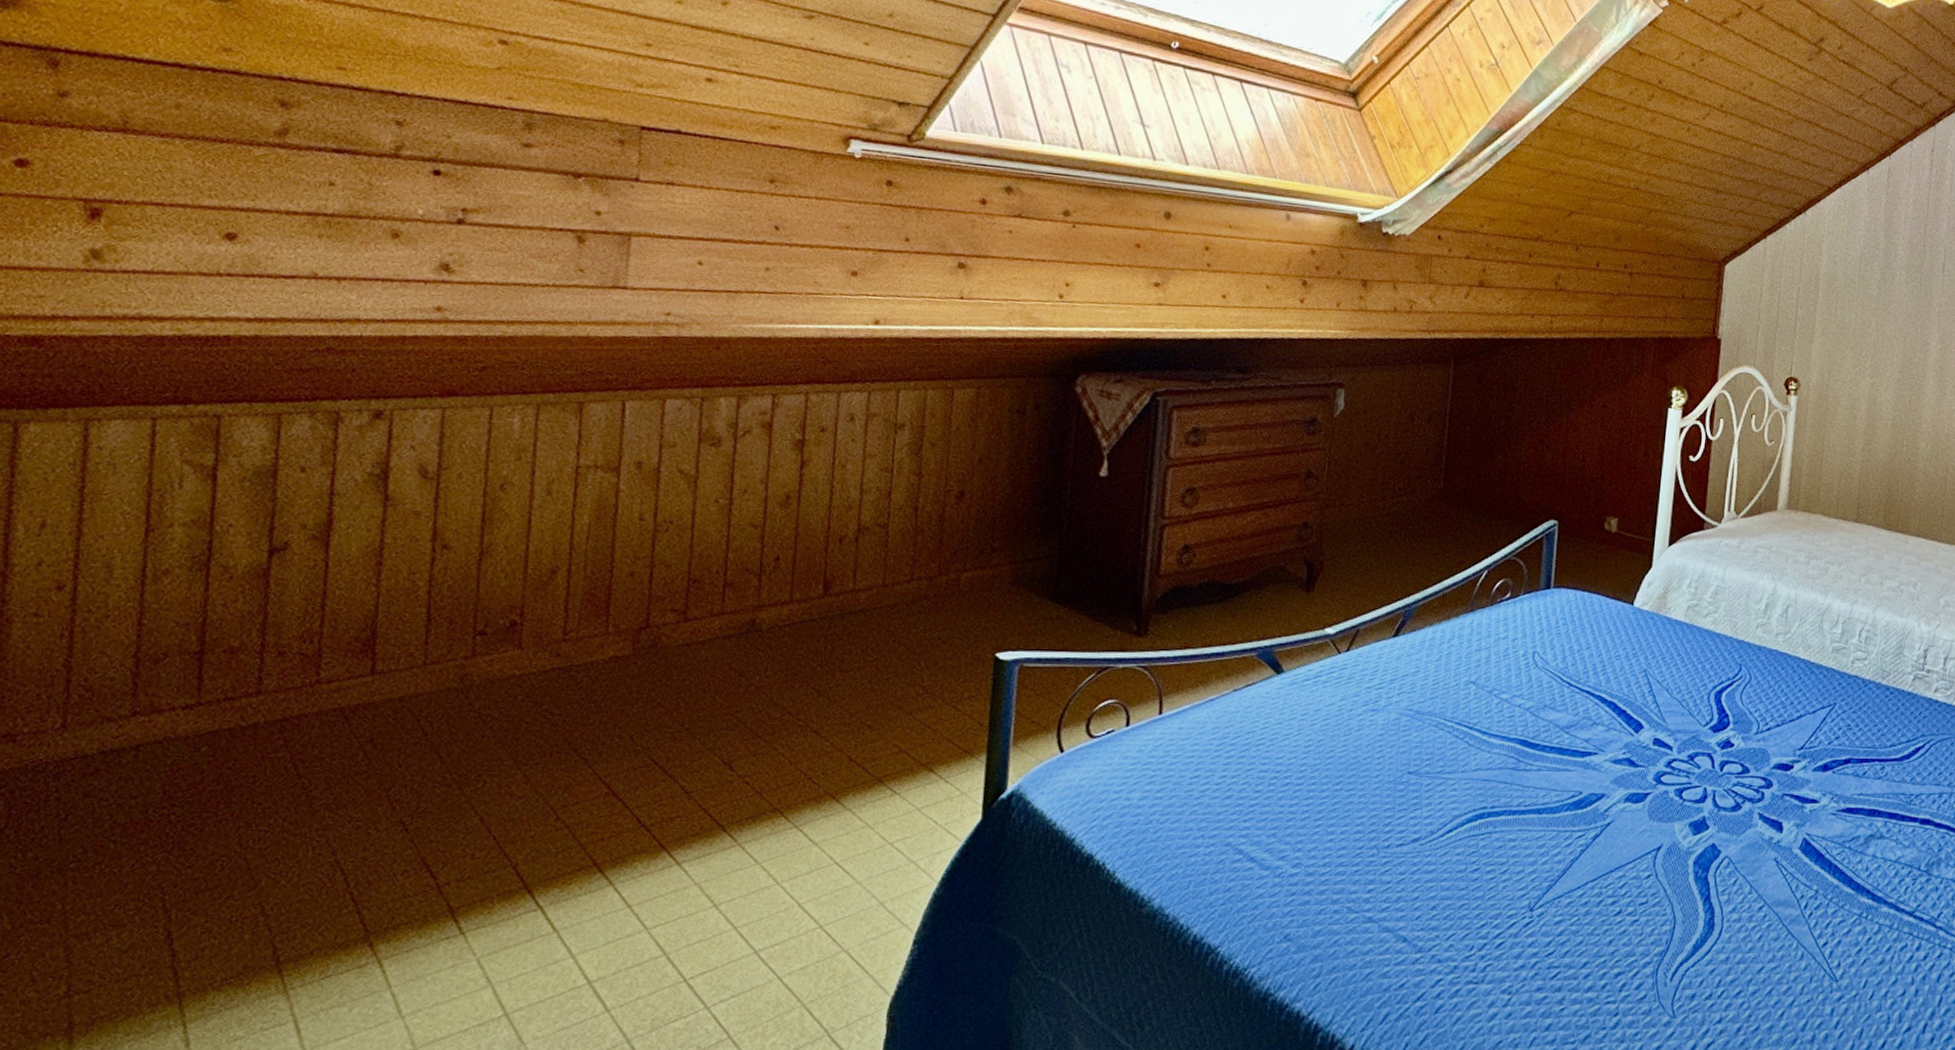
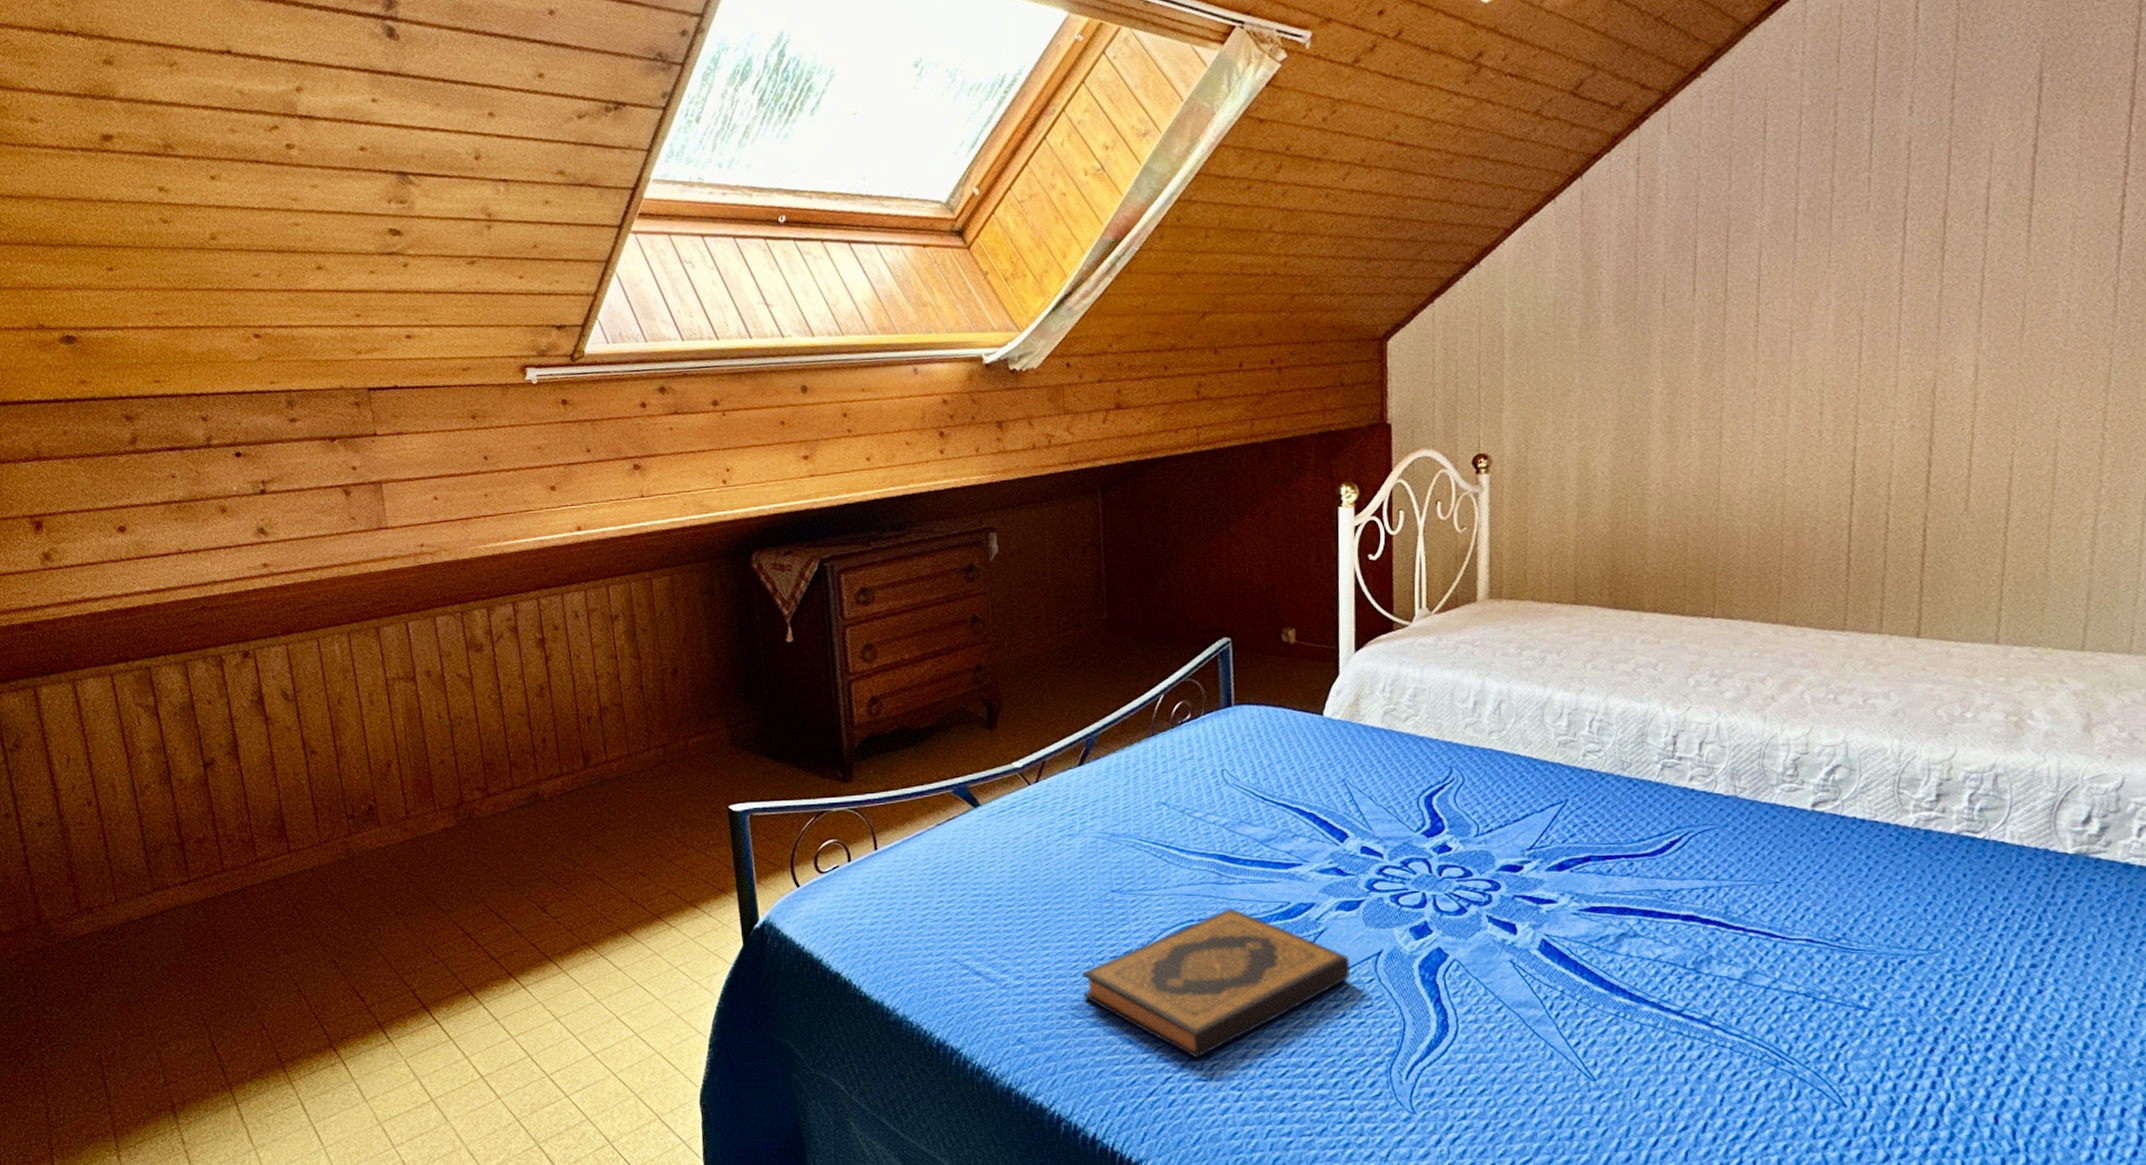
hardback book: none [1362,796,1631,958] -> present [1083,908,1351,1058]

